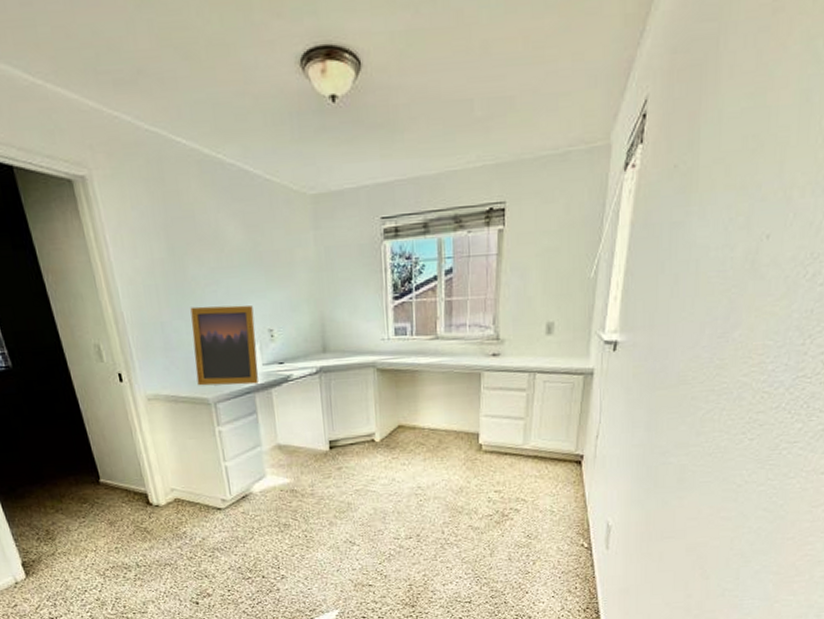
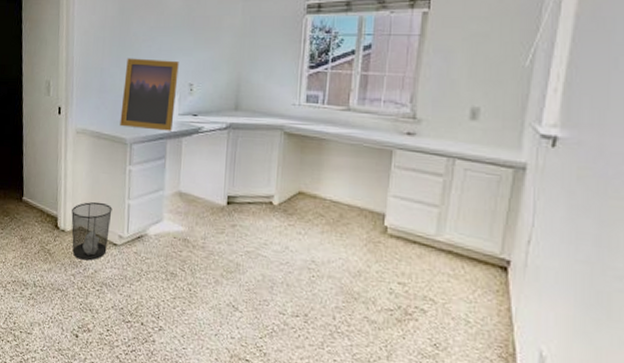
waste bin: none [162,469,212,531] -> present [71,201,112,261]

